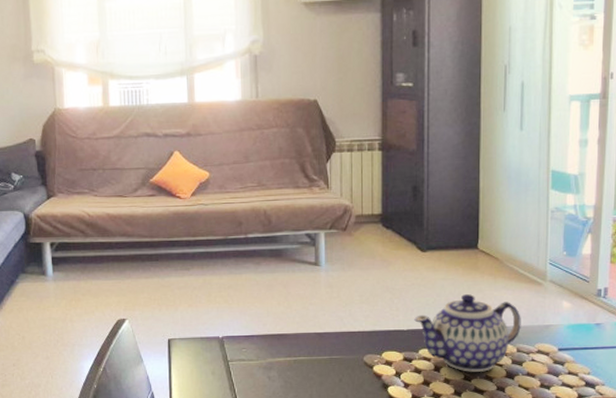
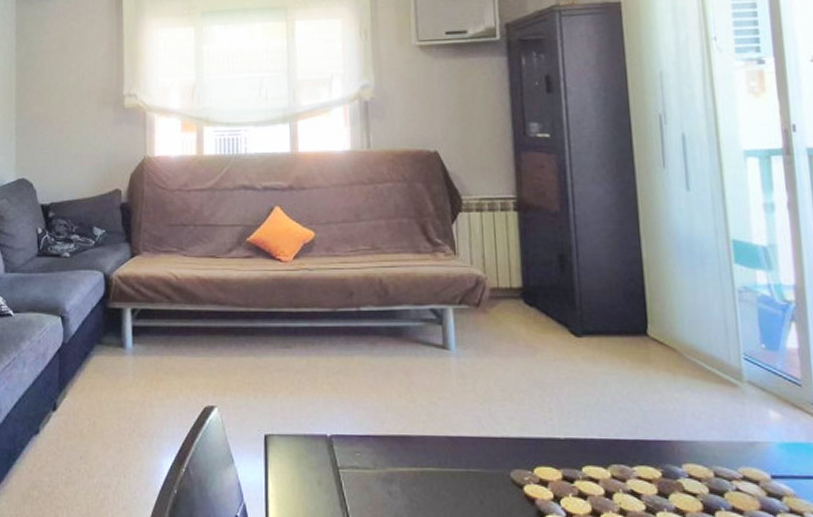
teapot: present [414,294,521,372] -> none [573,395,716,503]

